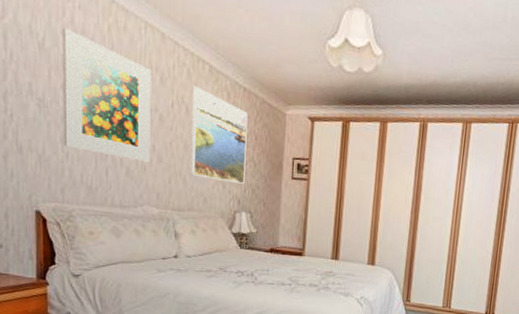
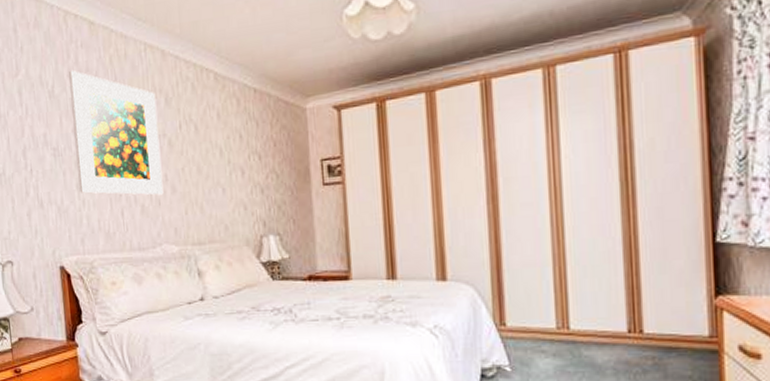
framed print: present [191,86,248,184] -> none [199,99,268,202]

